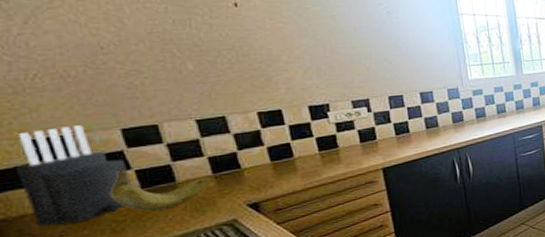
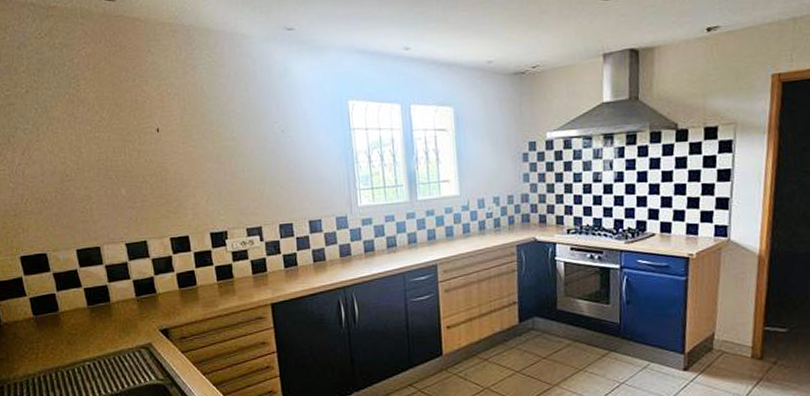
knife block: present [14,125,131,227] -> none [13,245,81,333]
banana: present [110,168,211,211] -> none [68,286,135,328]

